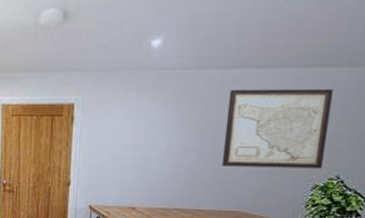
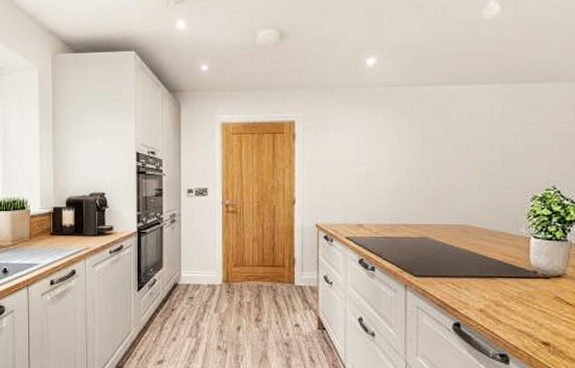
wall art: present [221,88,334,169] -> none [444,103,541,180]

